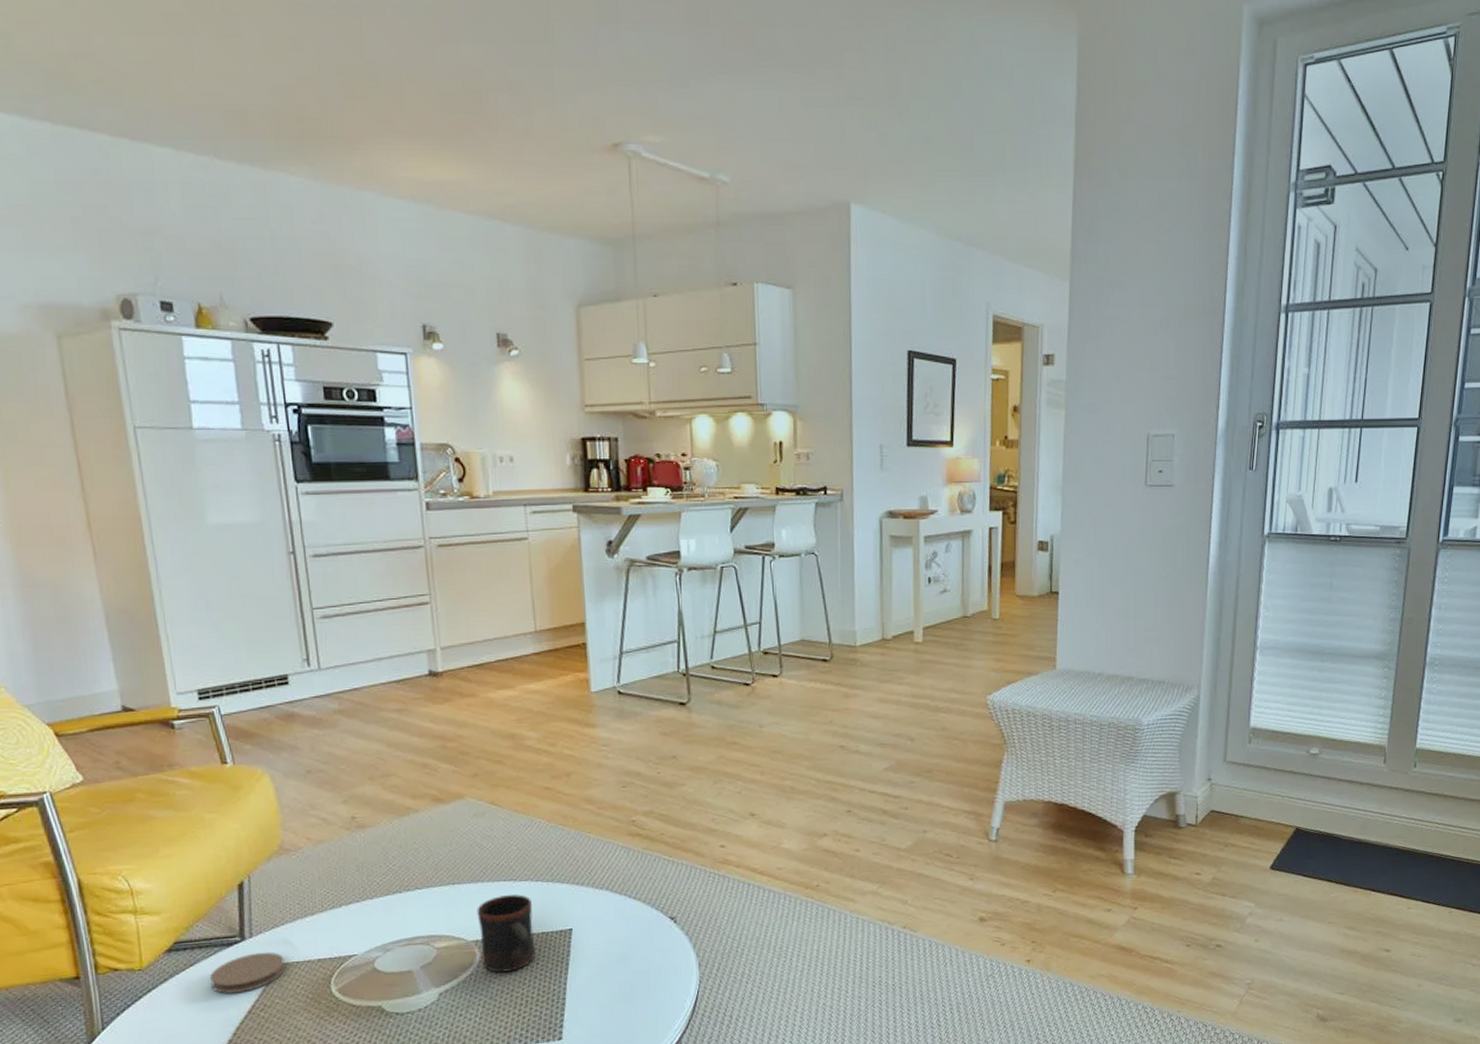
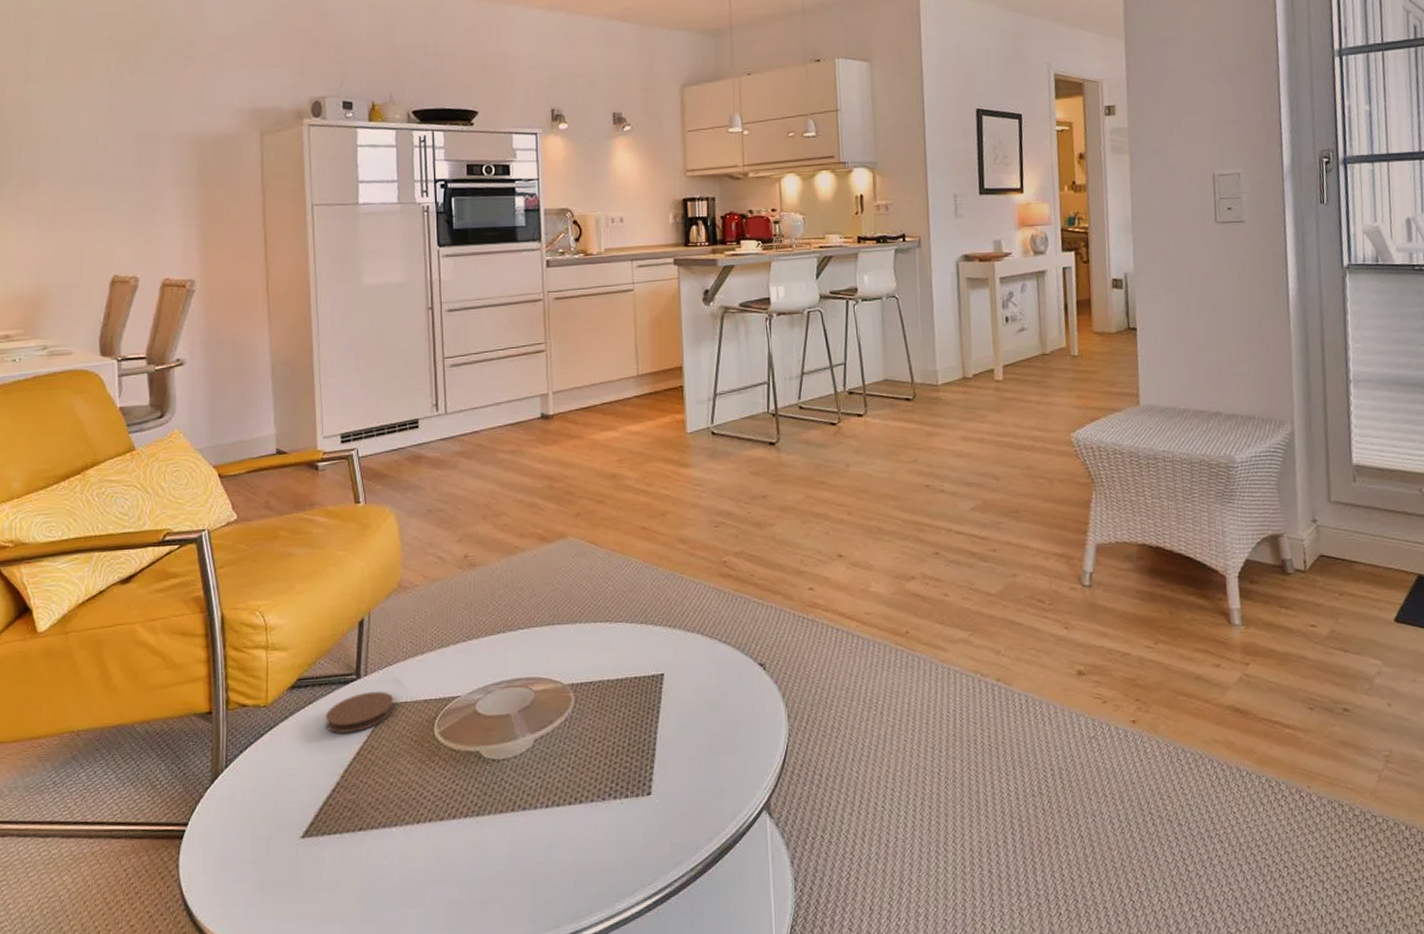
mug: present [477,894,536,973] -> none [574,636,628,719]

